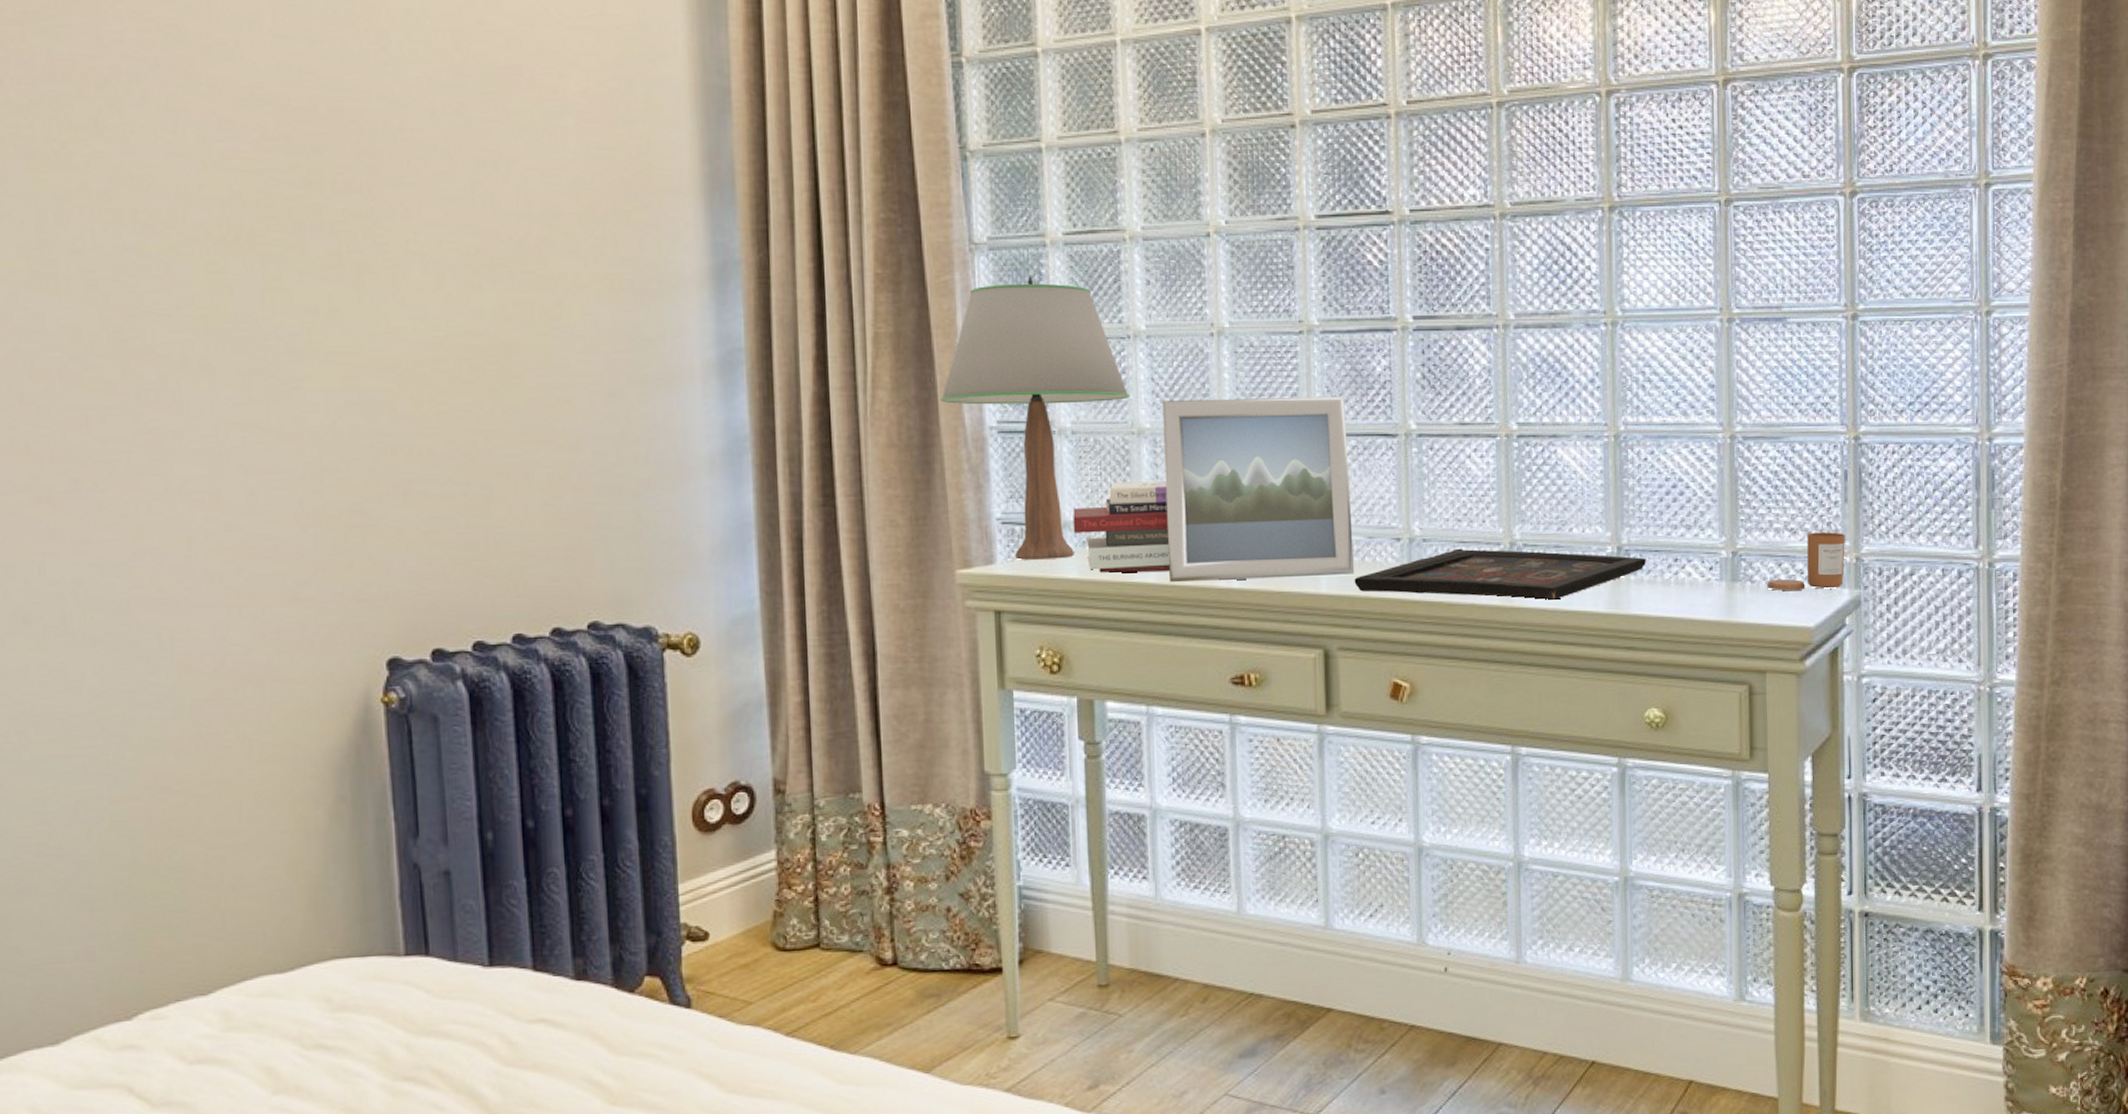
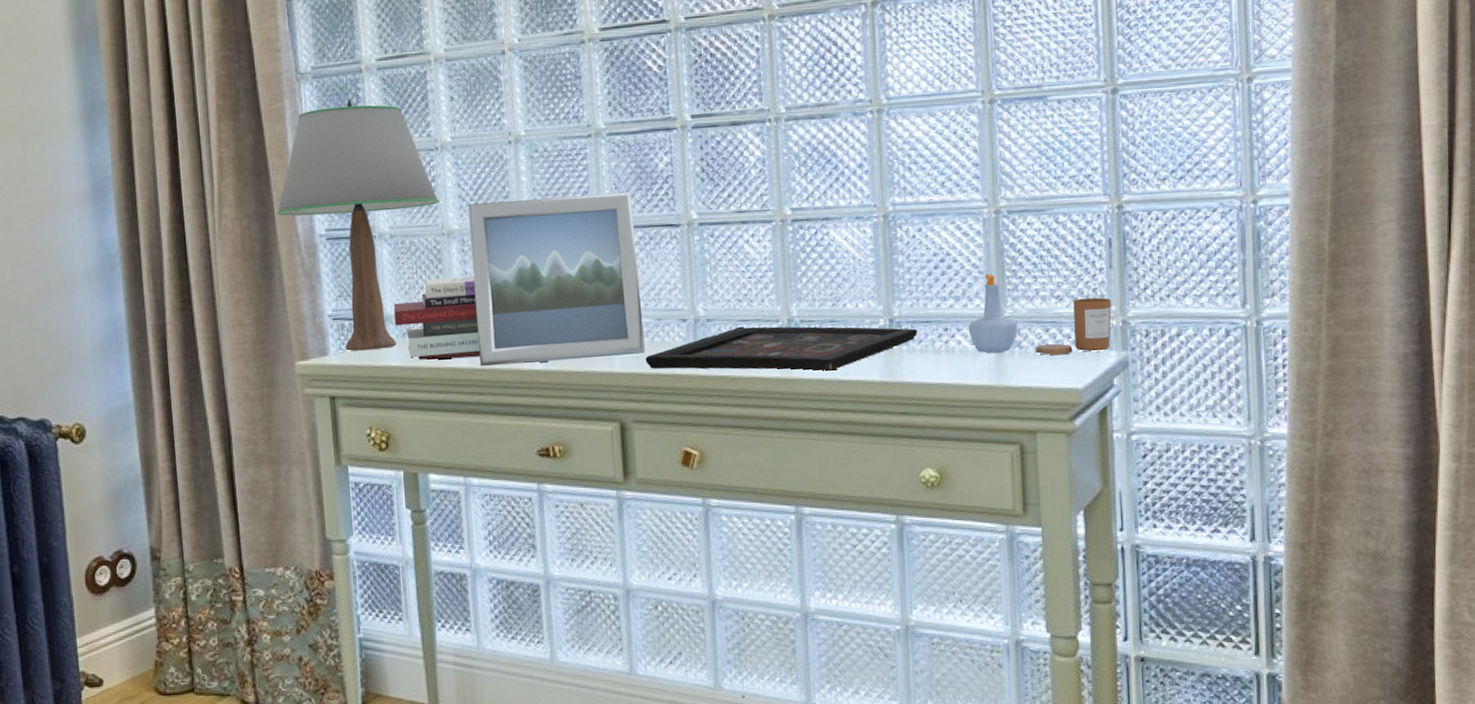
perfume bottle: none [1699,501,1750,587] -> present [968,273,1018,353]

